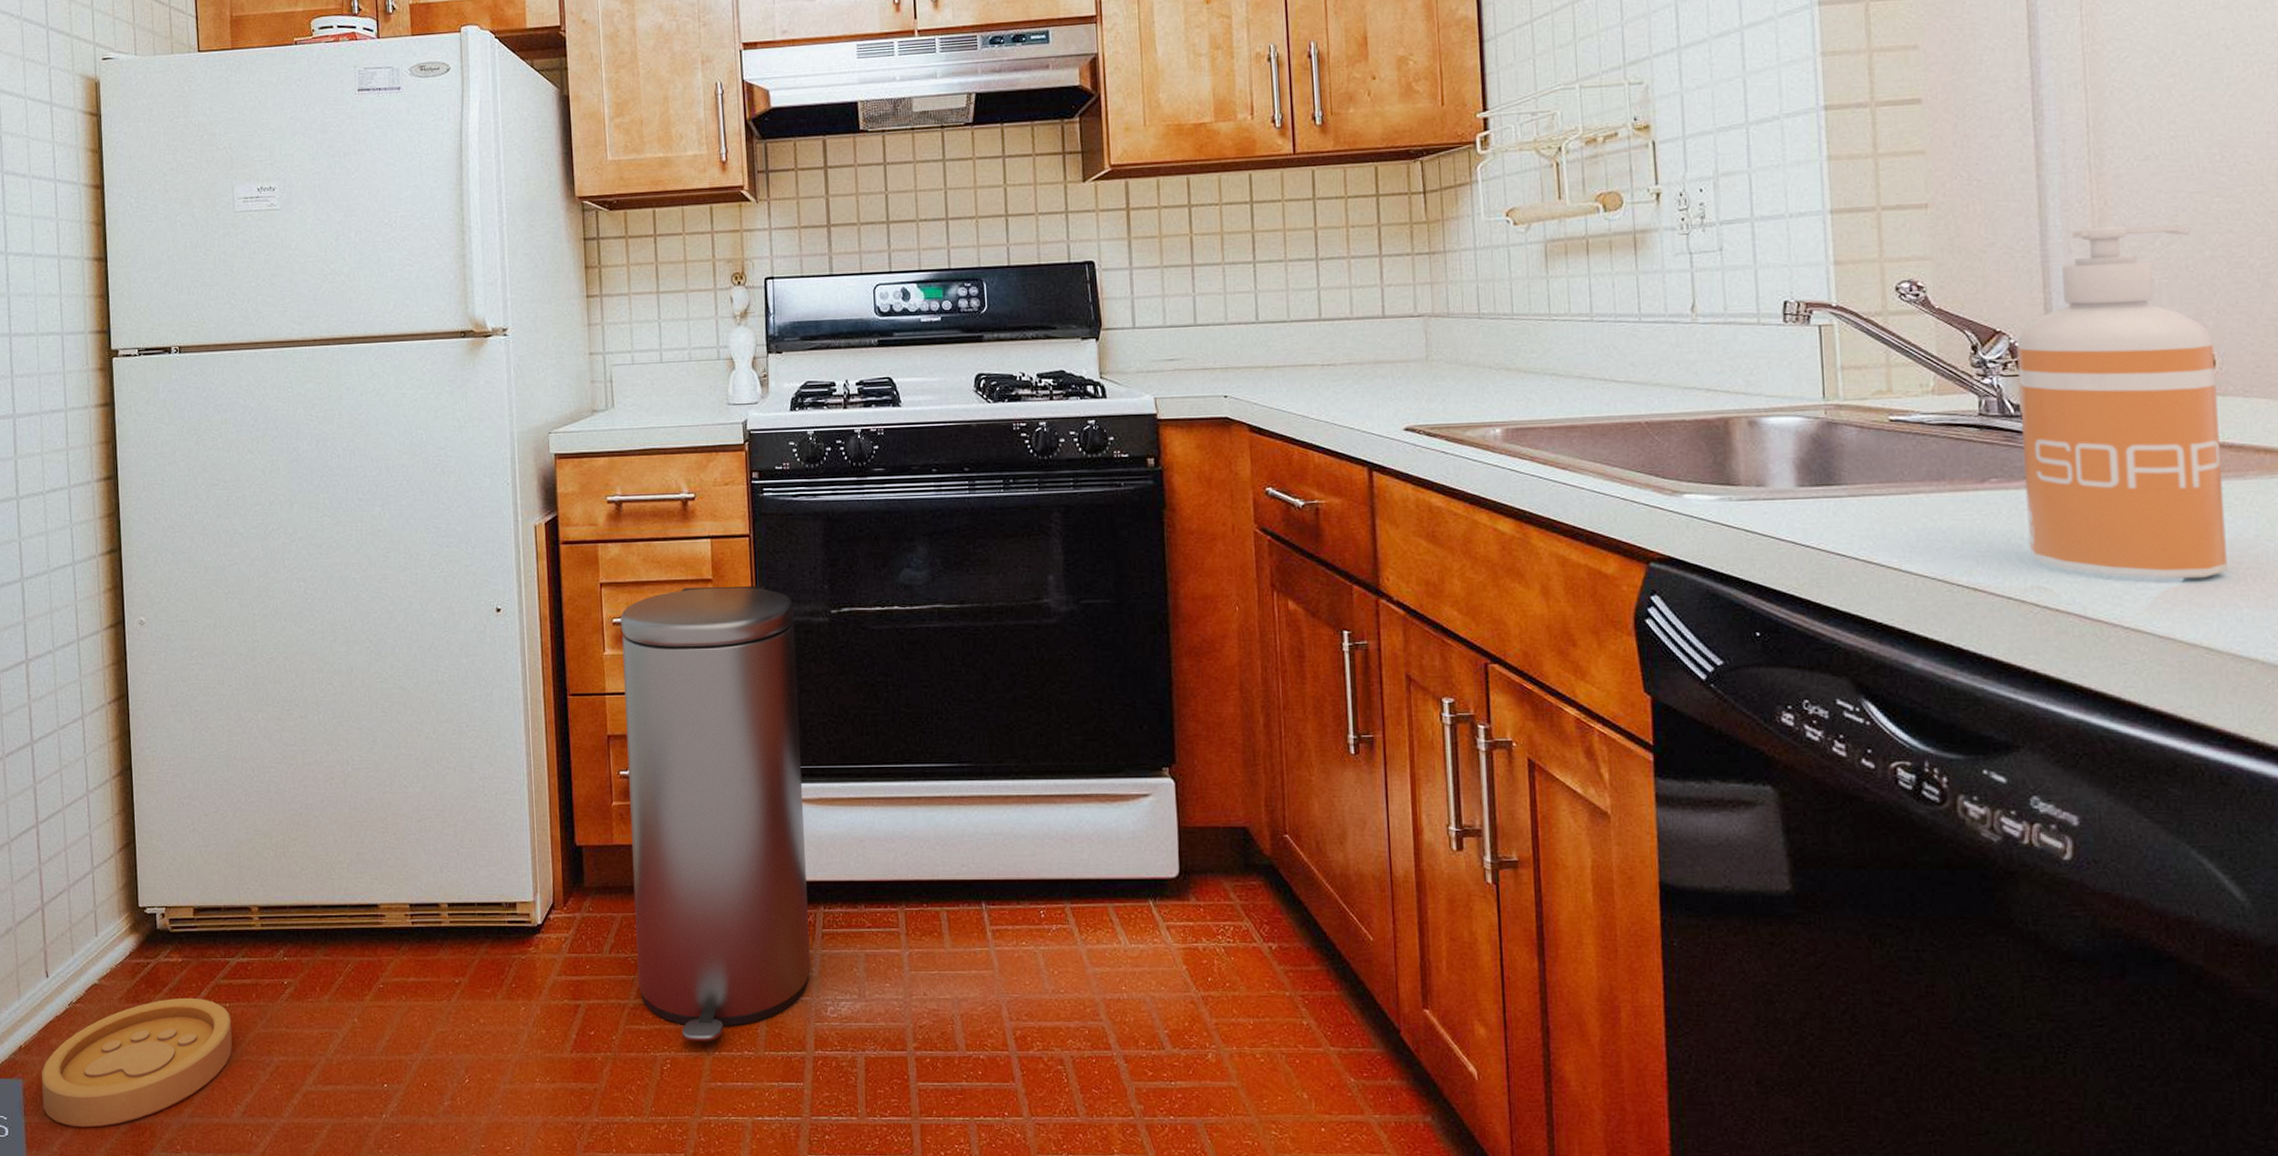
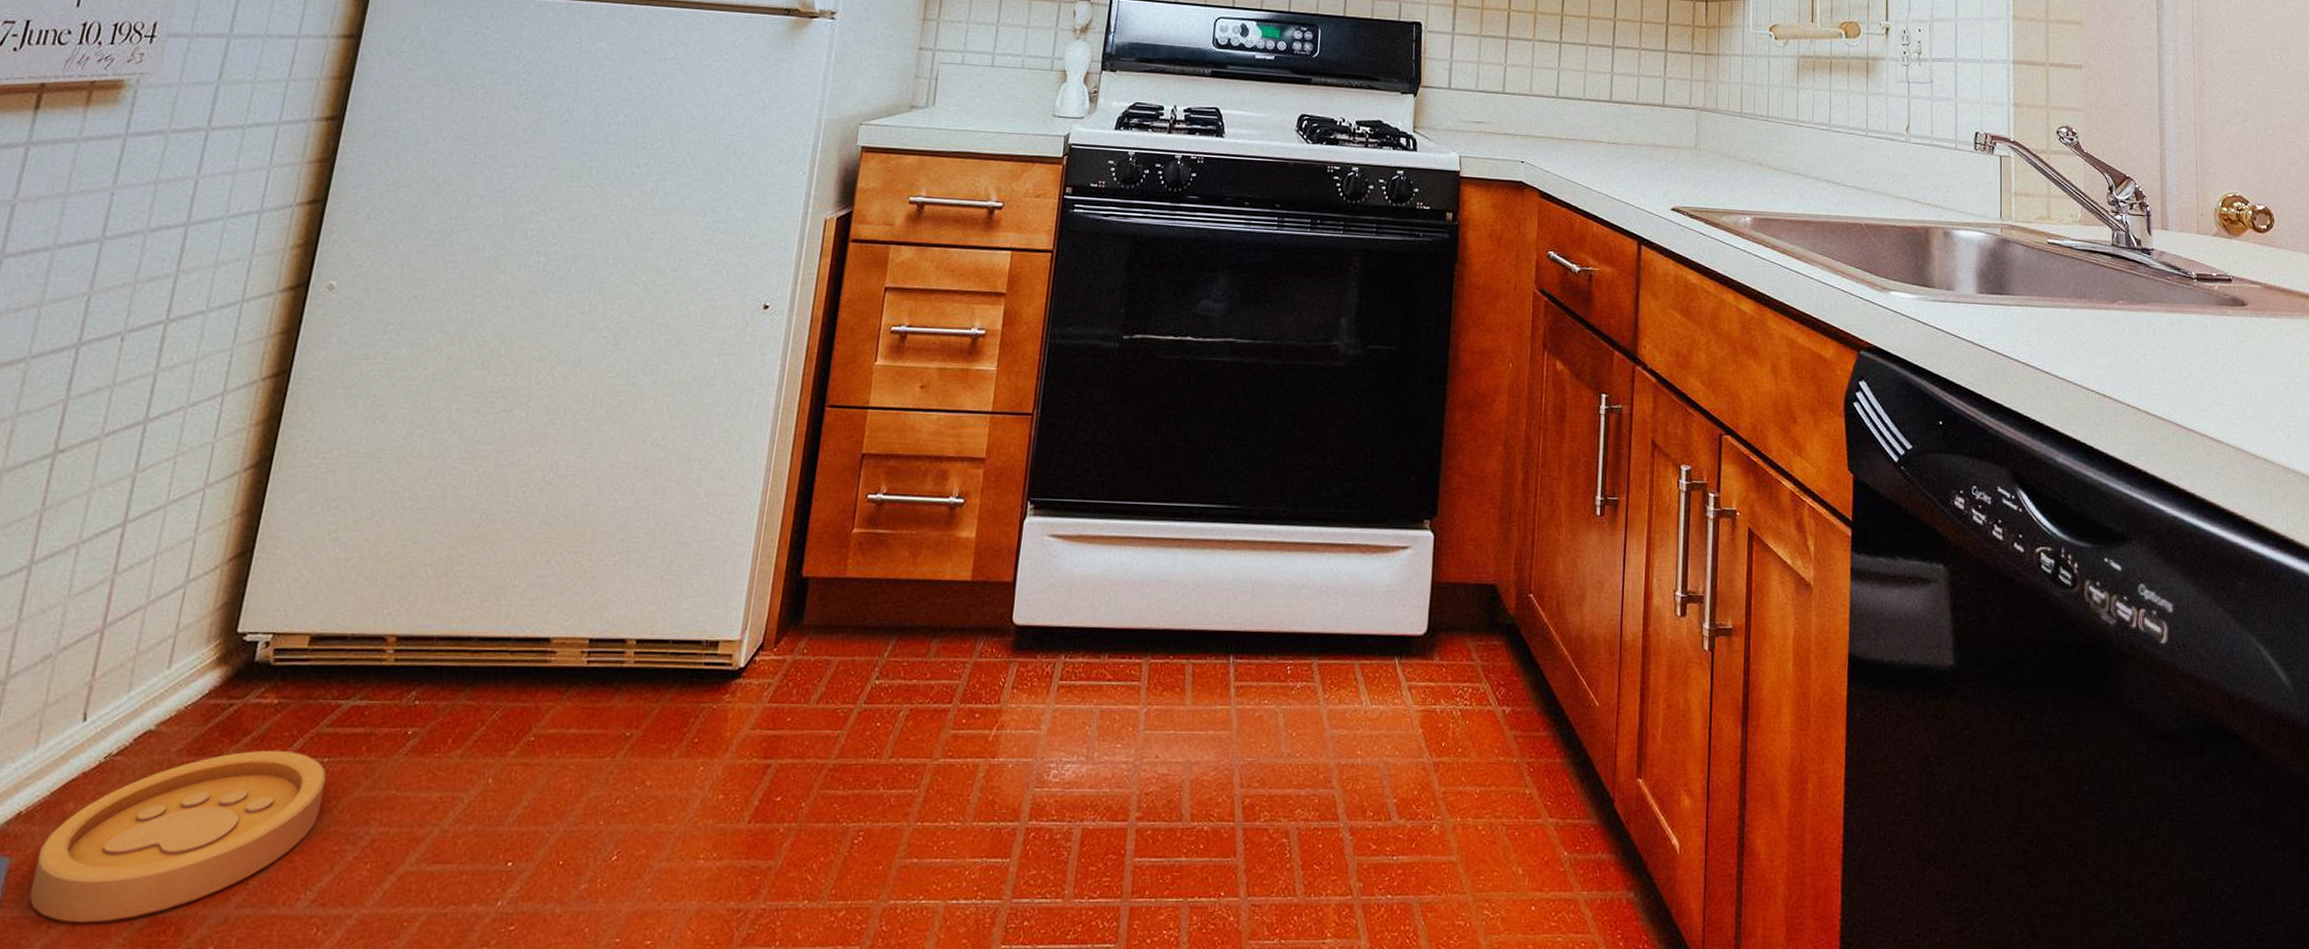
pedal bin: present [621,585,811,1042] -> none [843,299,1087,811]
soap dispenser: present [2016,224,2227,580] -> none [2140,100,2280,400]

